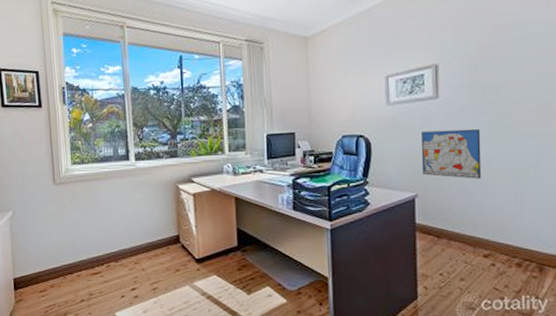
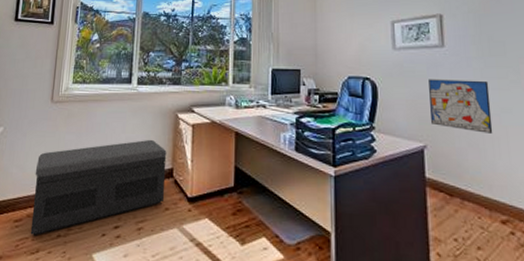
storage bench: none [50,210,174,302] -> present [30,139,167,235]

